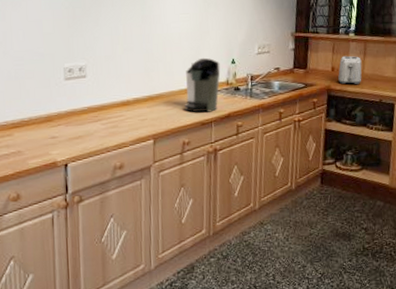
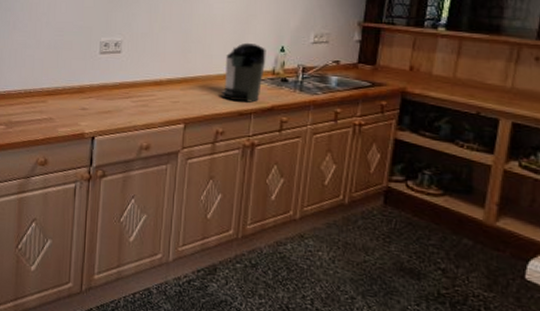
toaster: present [338,55,362,85] -> none [418,53,454,91]

